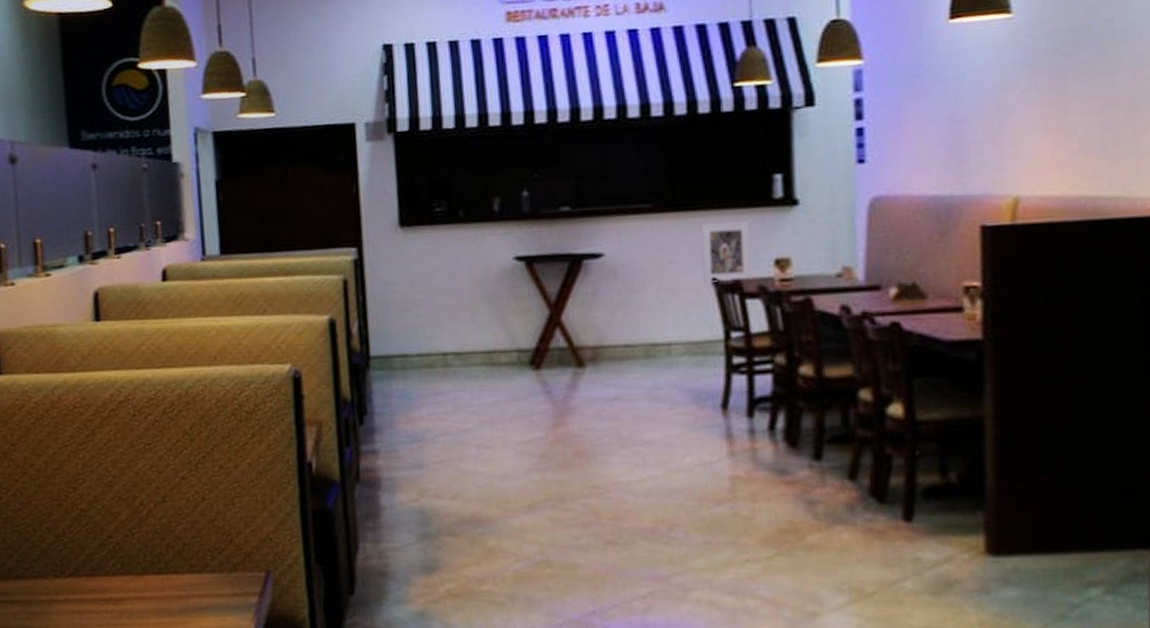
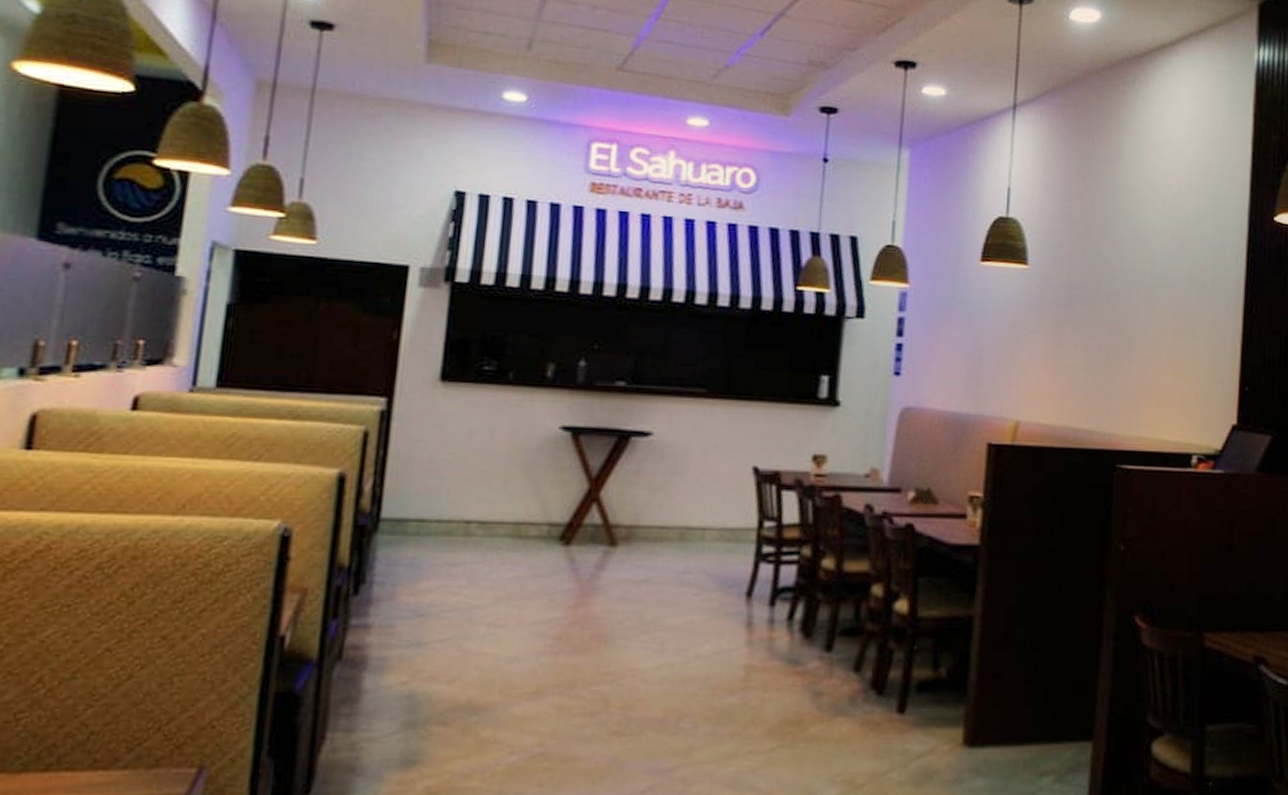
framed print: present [701,221,753,283] -> none [744,414,795,472]

